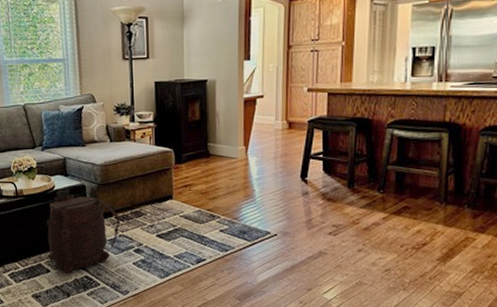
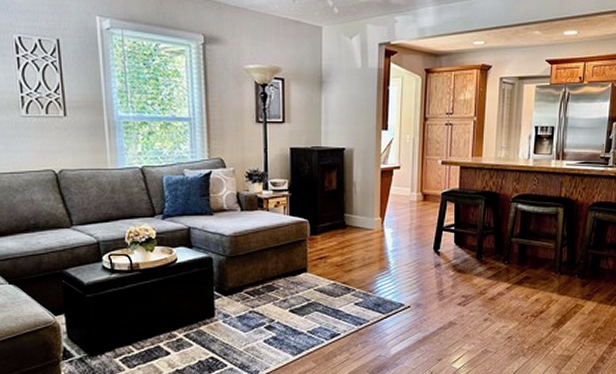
backpack: present [46,189,121,273] -> none [166,262,251,355]

